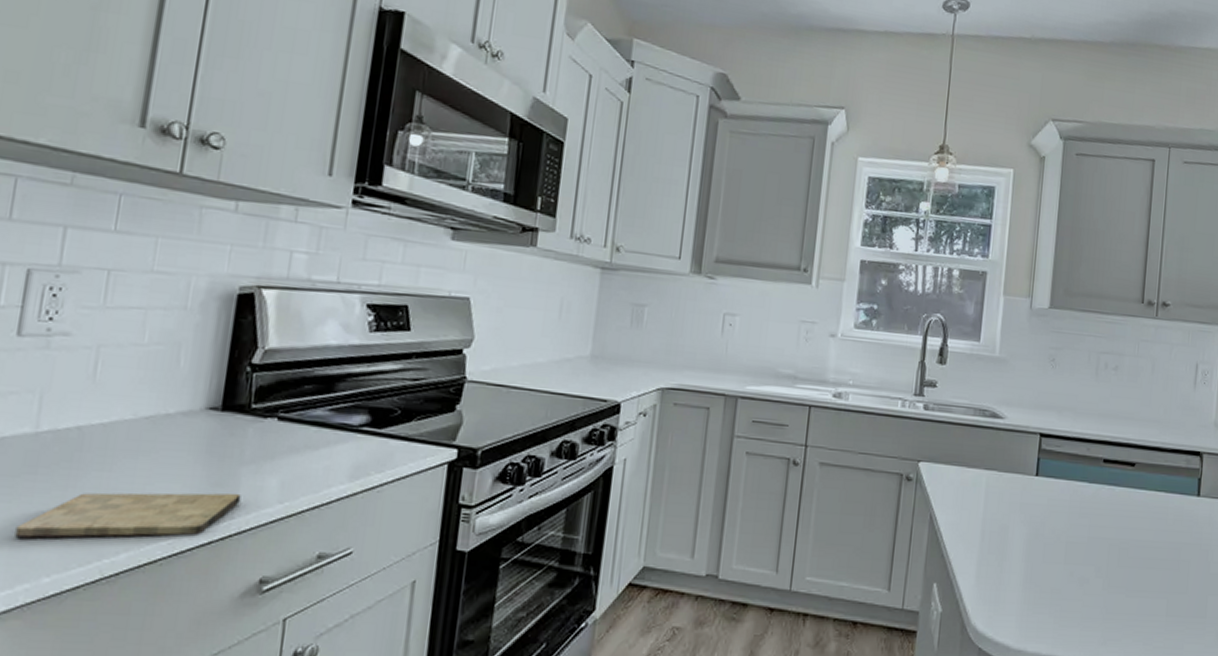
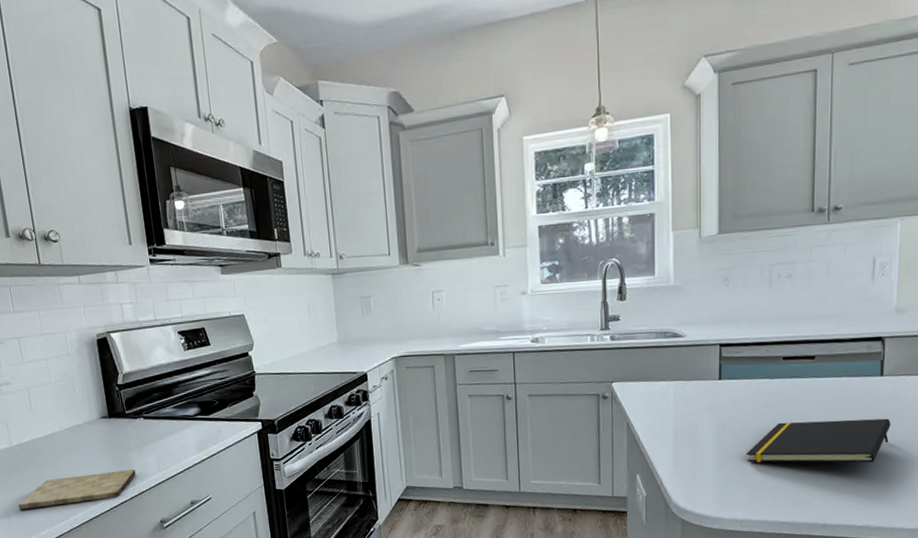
notepad: none [1056,537,1205,598] -> present [746,418,891,463]

